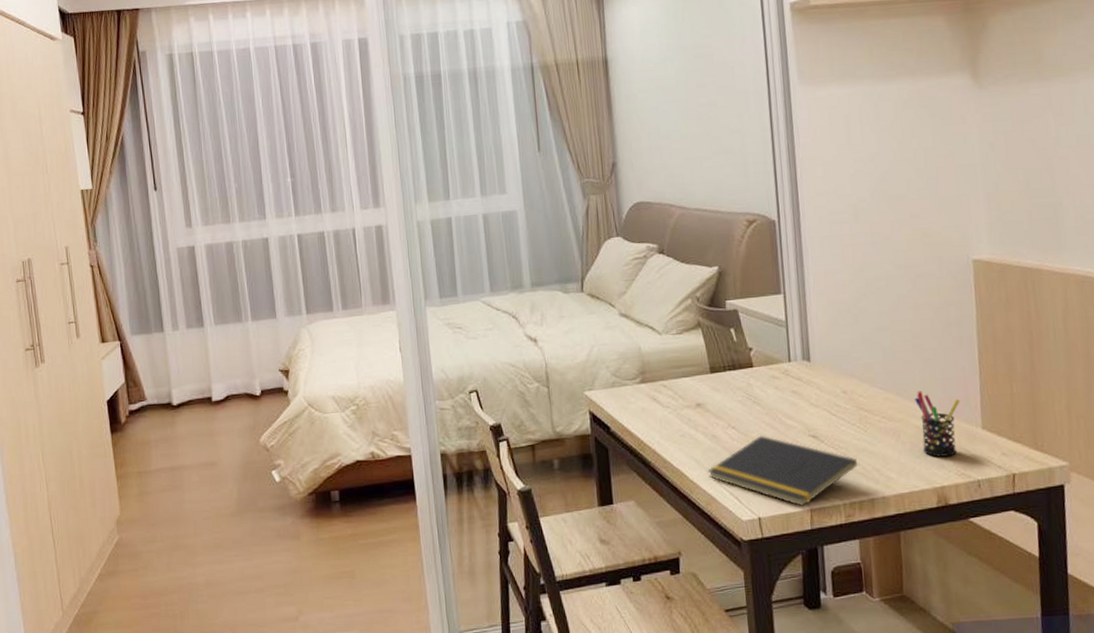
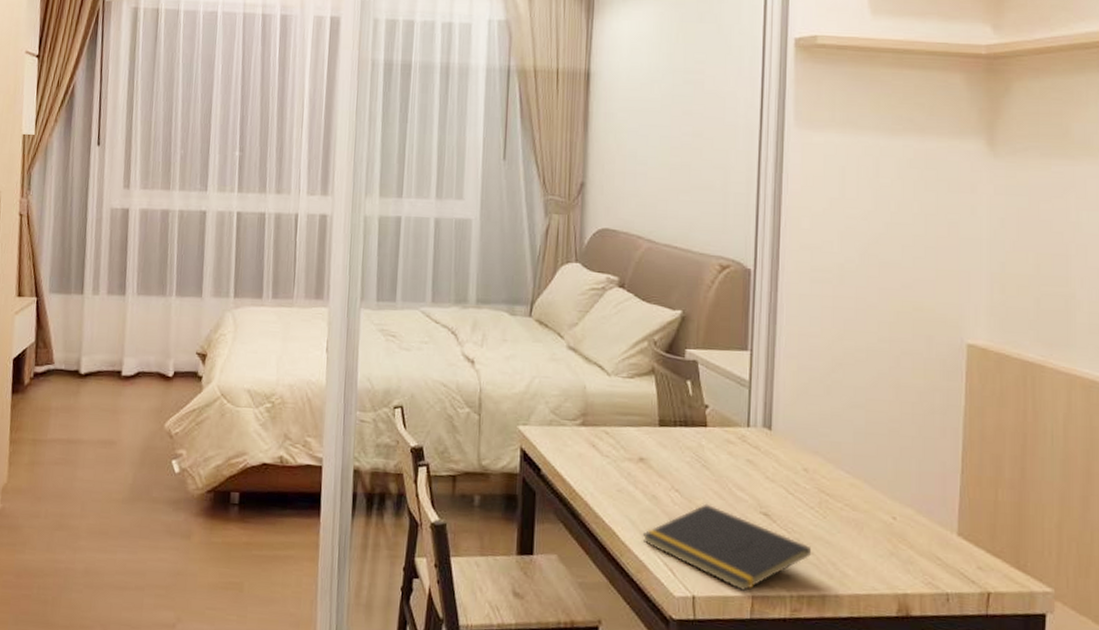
pen holder: present [914,391,960,457] -> none [883,481,936,561]

